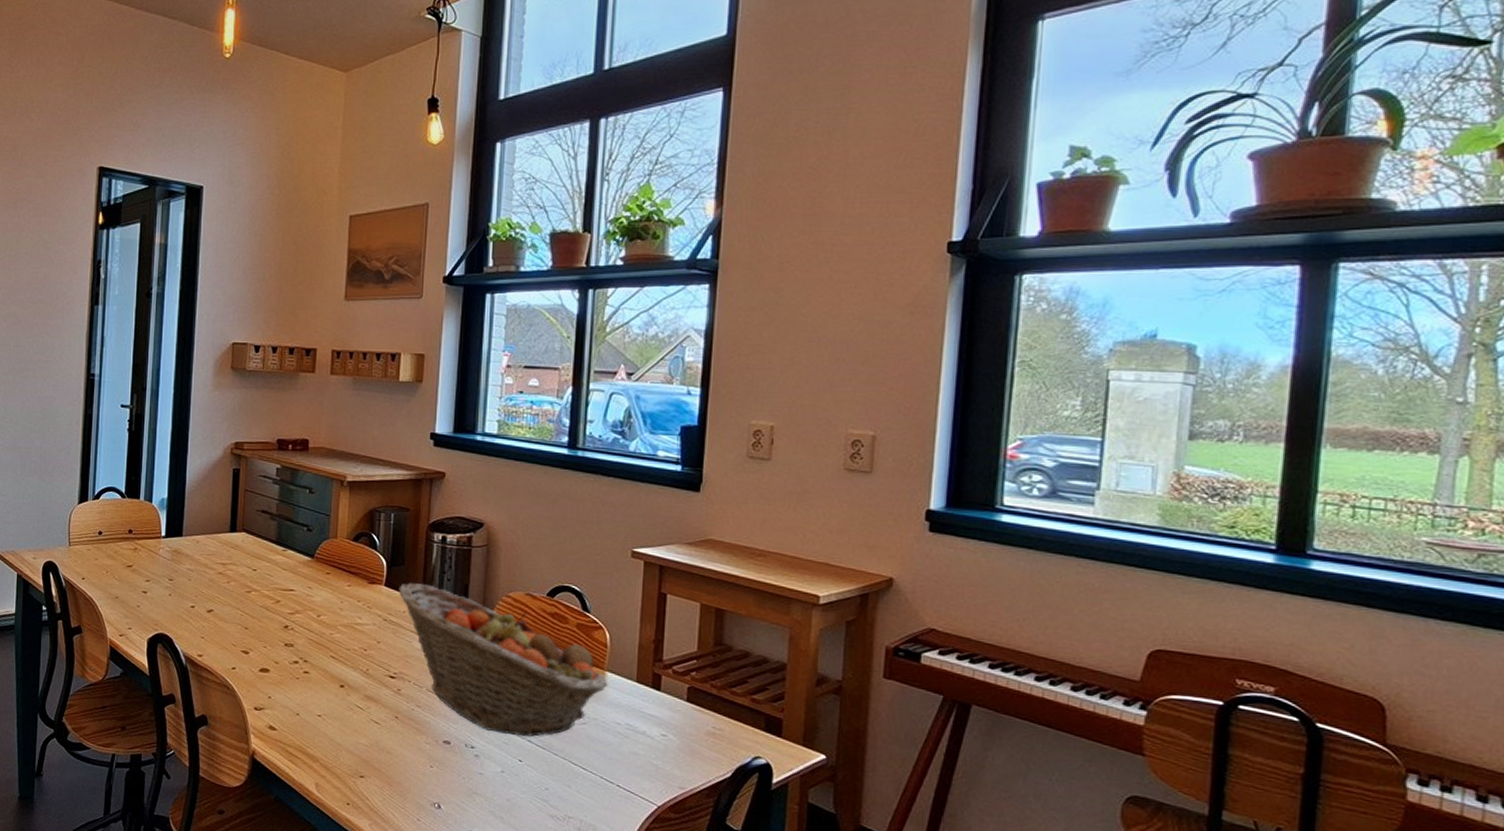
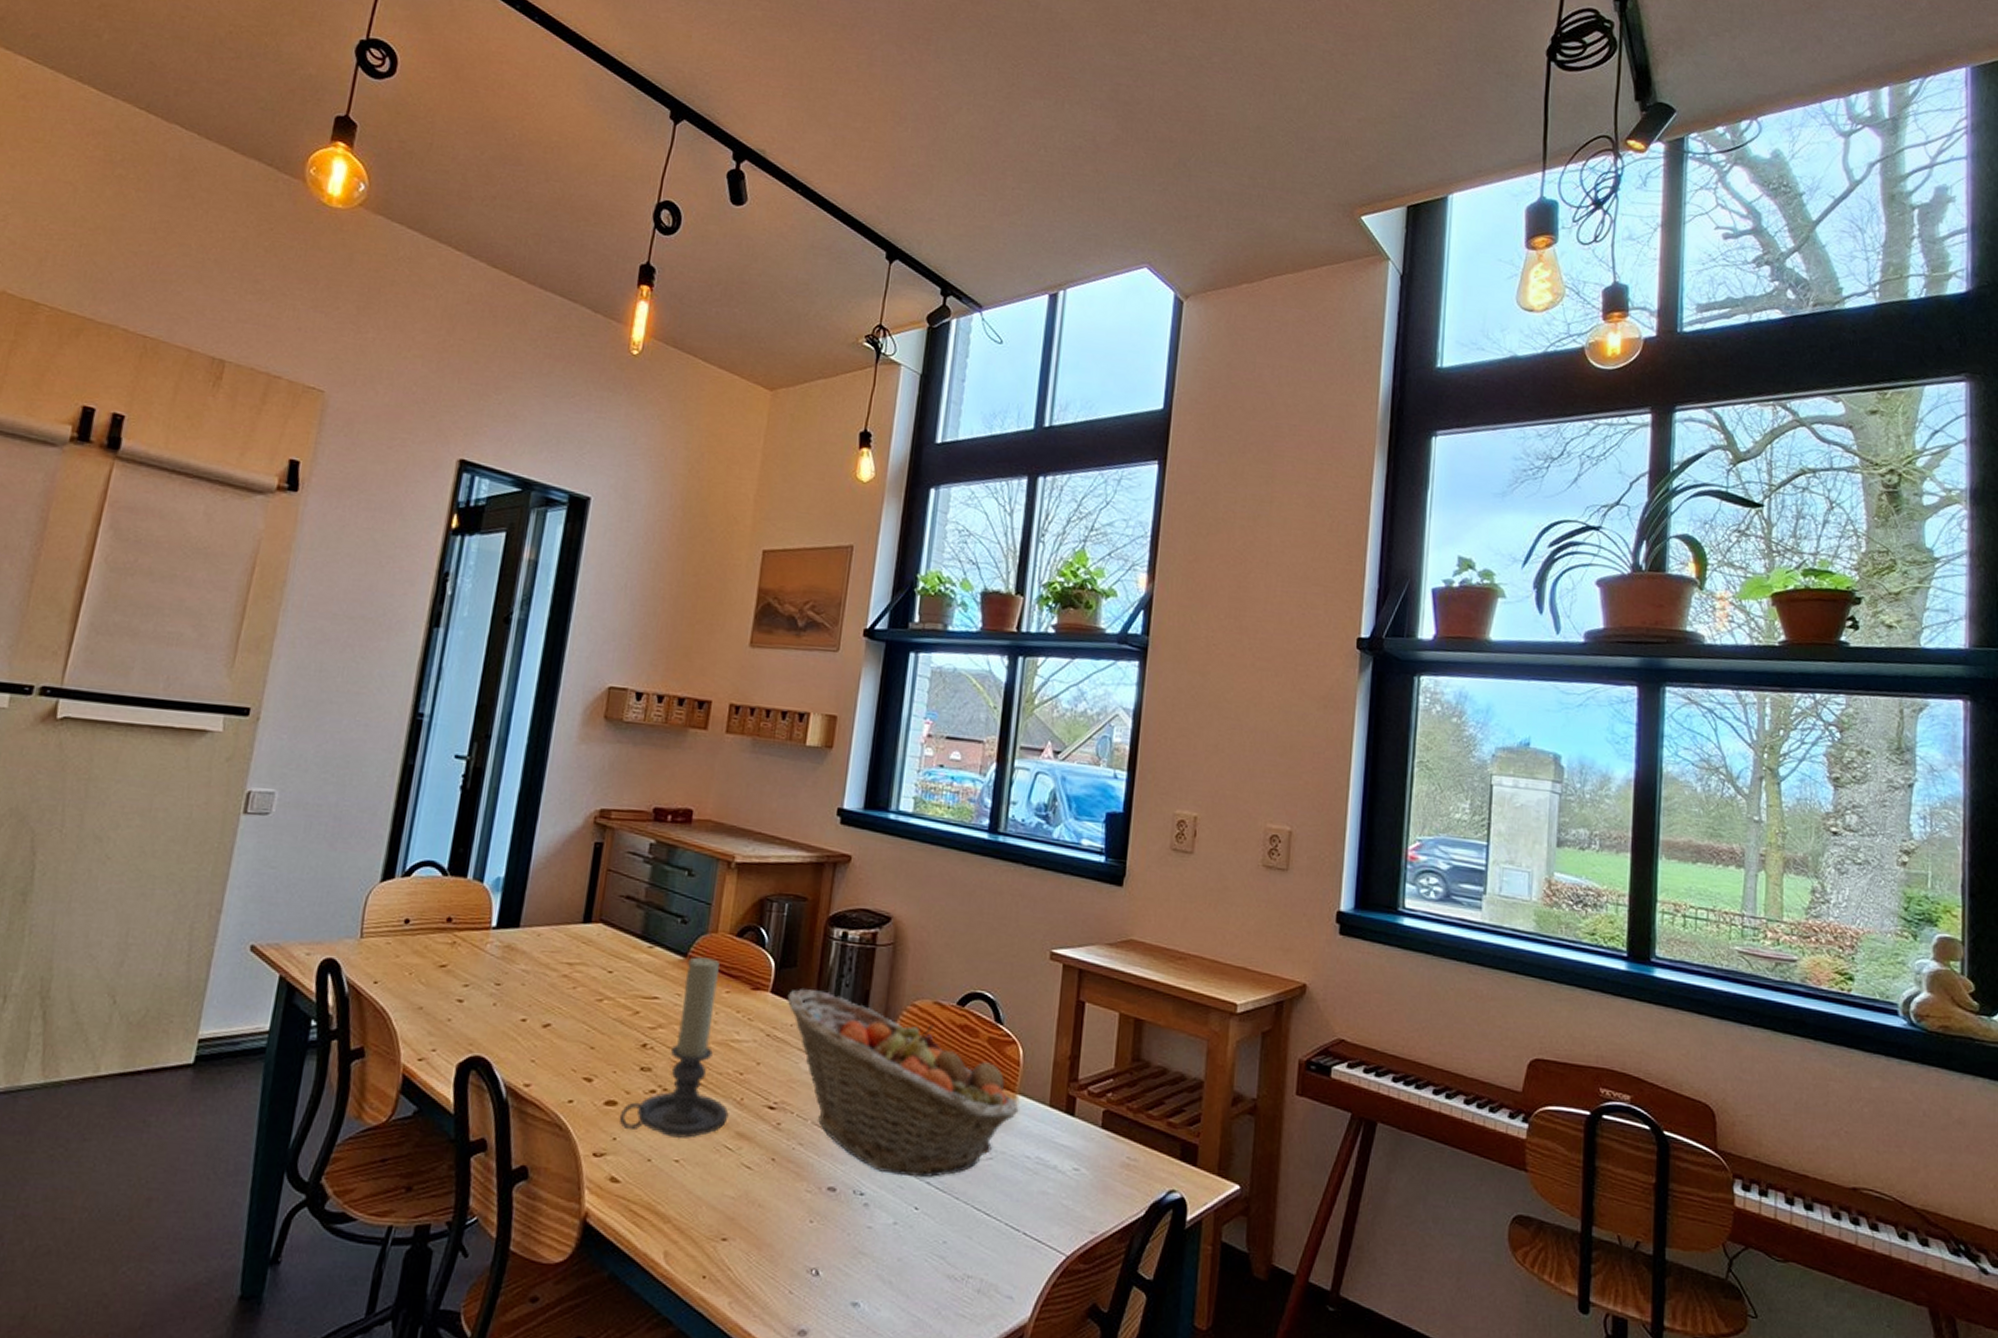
candle holder: none [272,557,358,699] -> present [619,956,729,1139]

